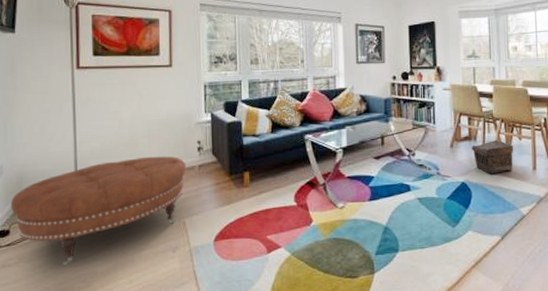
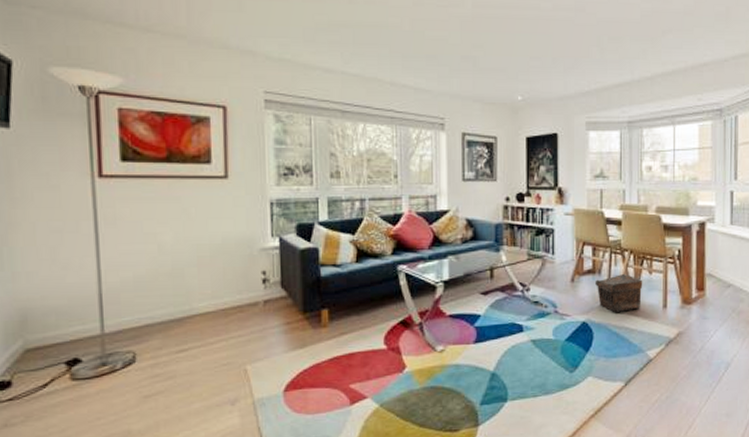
ottoman: present [10,156,186,265] -> none [11,289,248,424]

